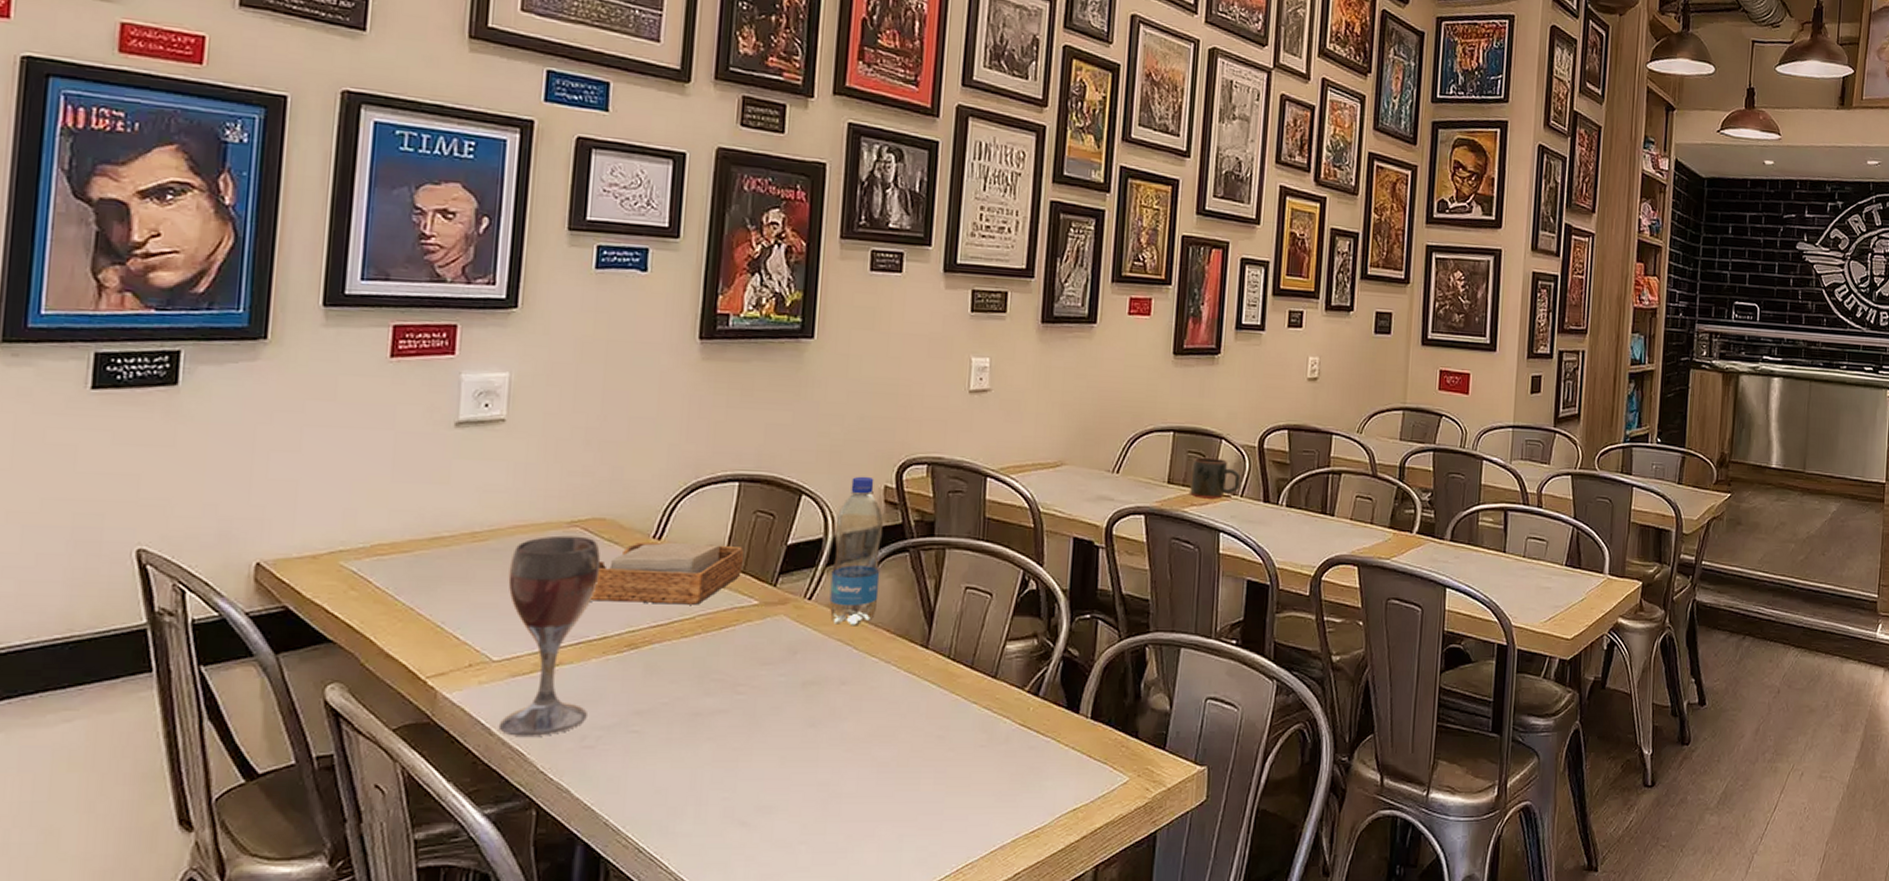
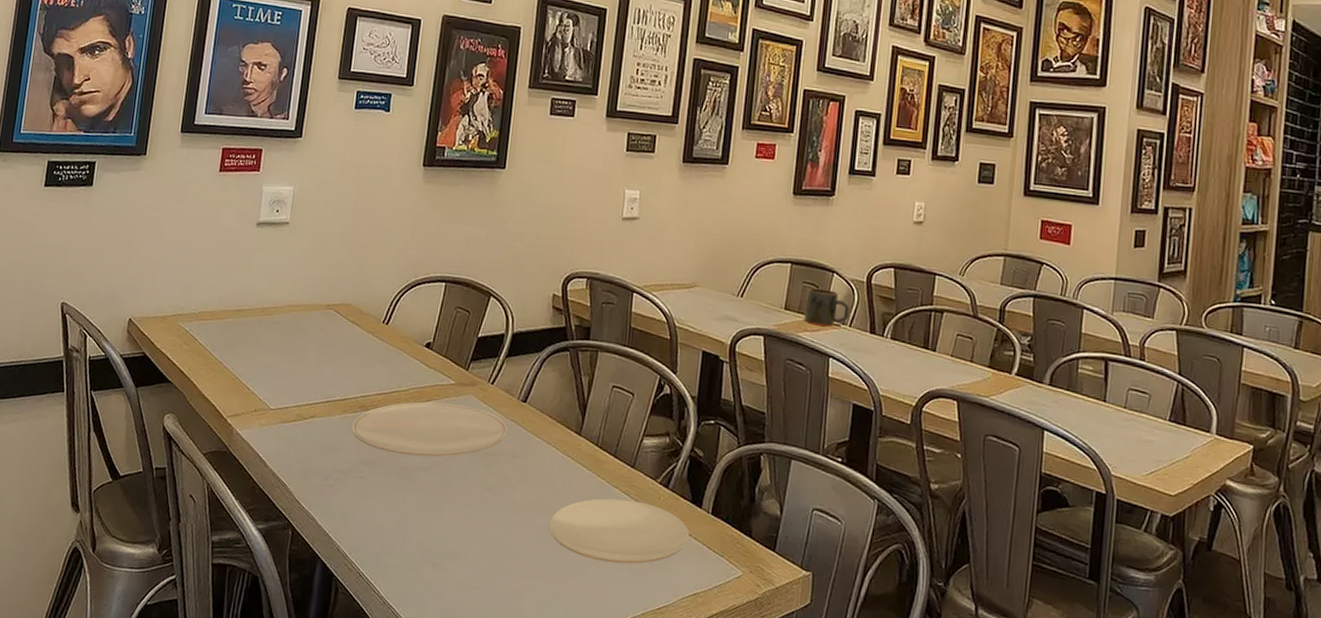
cup: present [498,535,601,736] -> none [271,315,346,473]
napkin holder: present [591,542,744,605] -> none [338,325,446,380]
plate: none [615,628,834,697] -> present [351,401,509,457]
bottle: present [829,476,884,626] -> none [506,284,551,410]
plate: none [892,715,1066,790] -> present [549,498,690,564]

